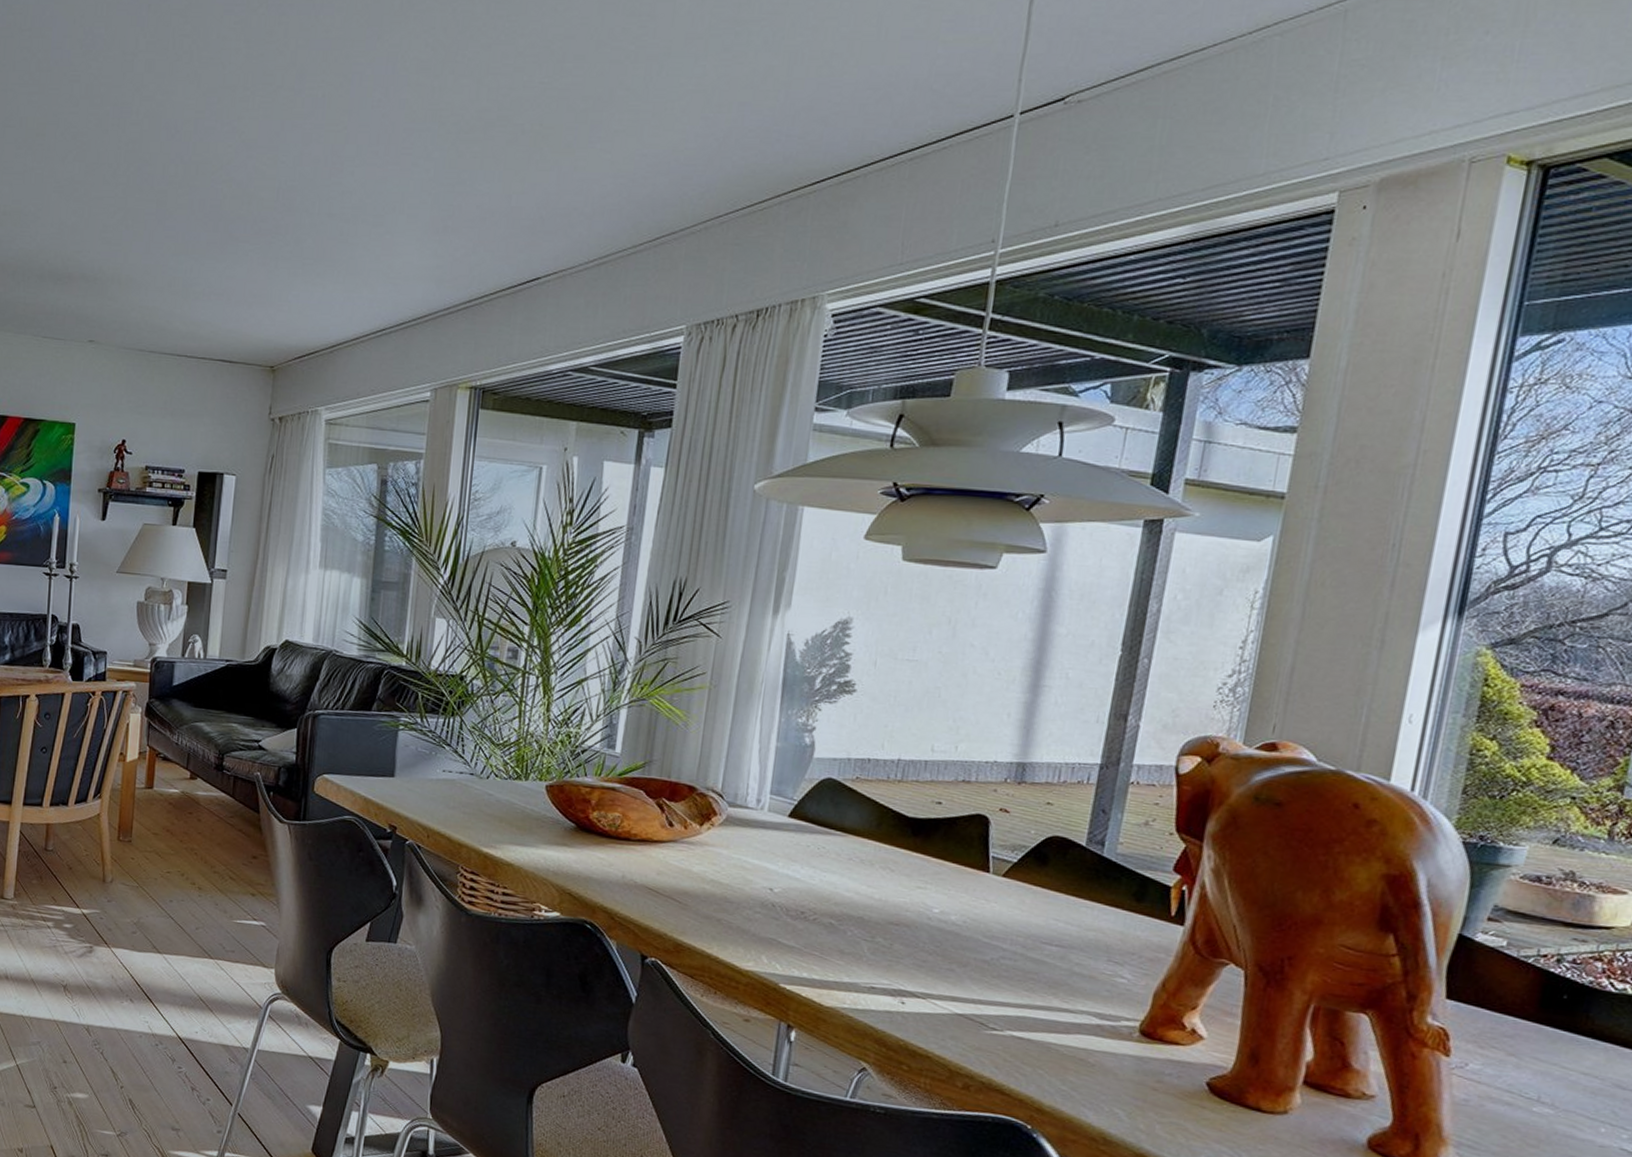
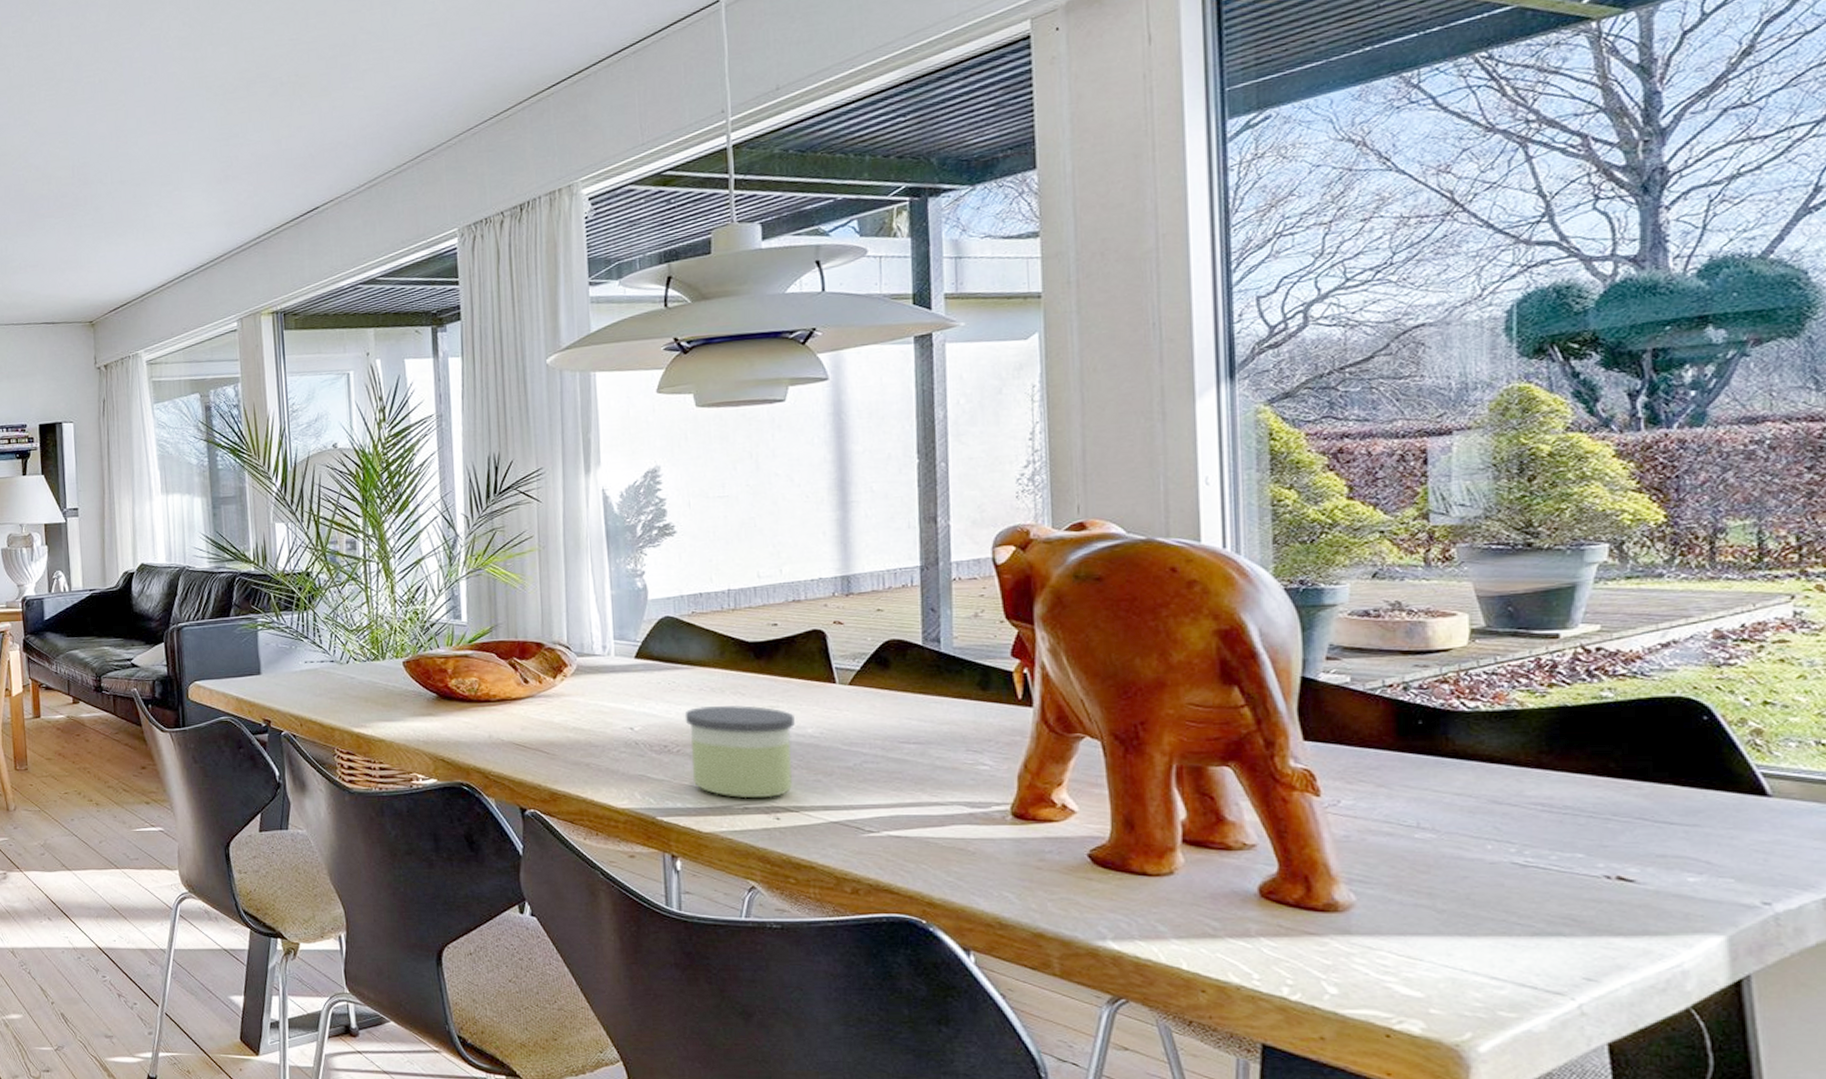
candle: none [823,877,941,981] -> present [684,704,795,799]

